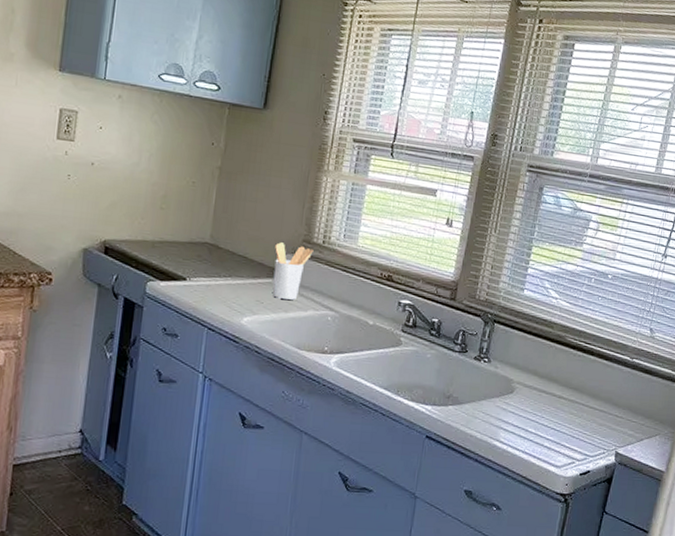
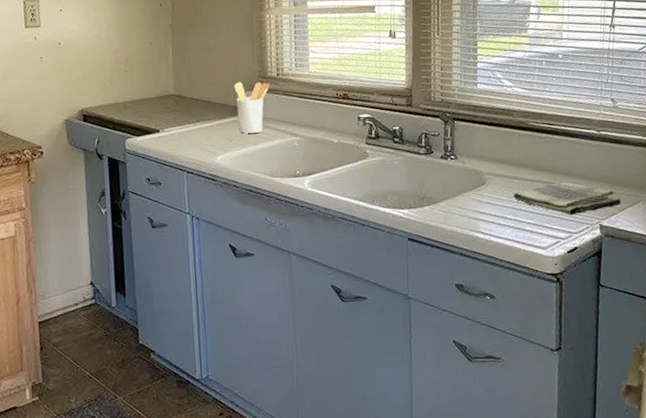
dish towel: none [538,403,641,439] -> present [513,182,622,216]

